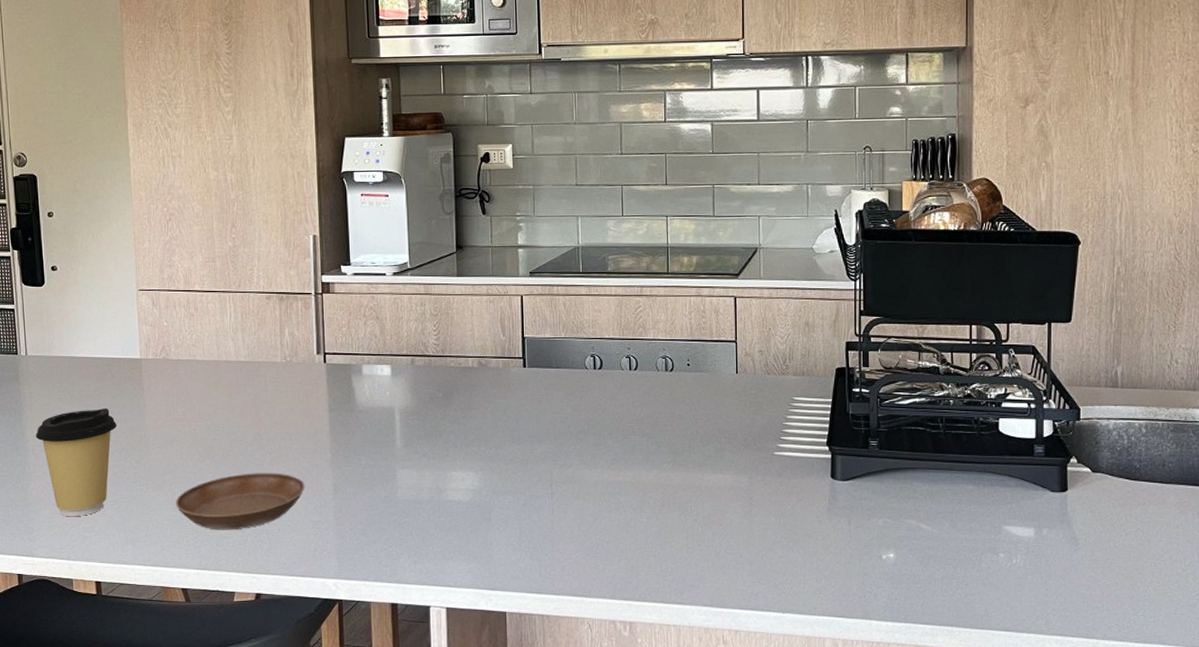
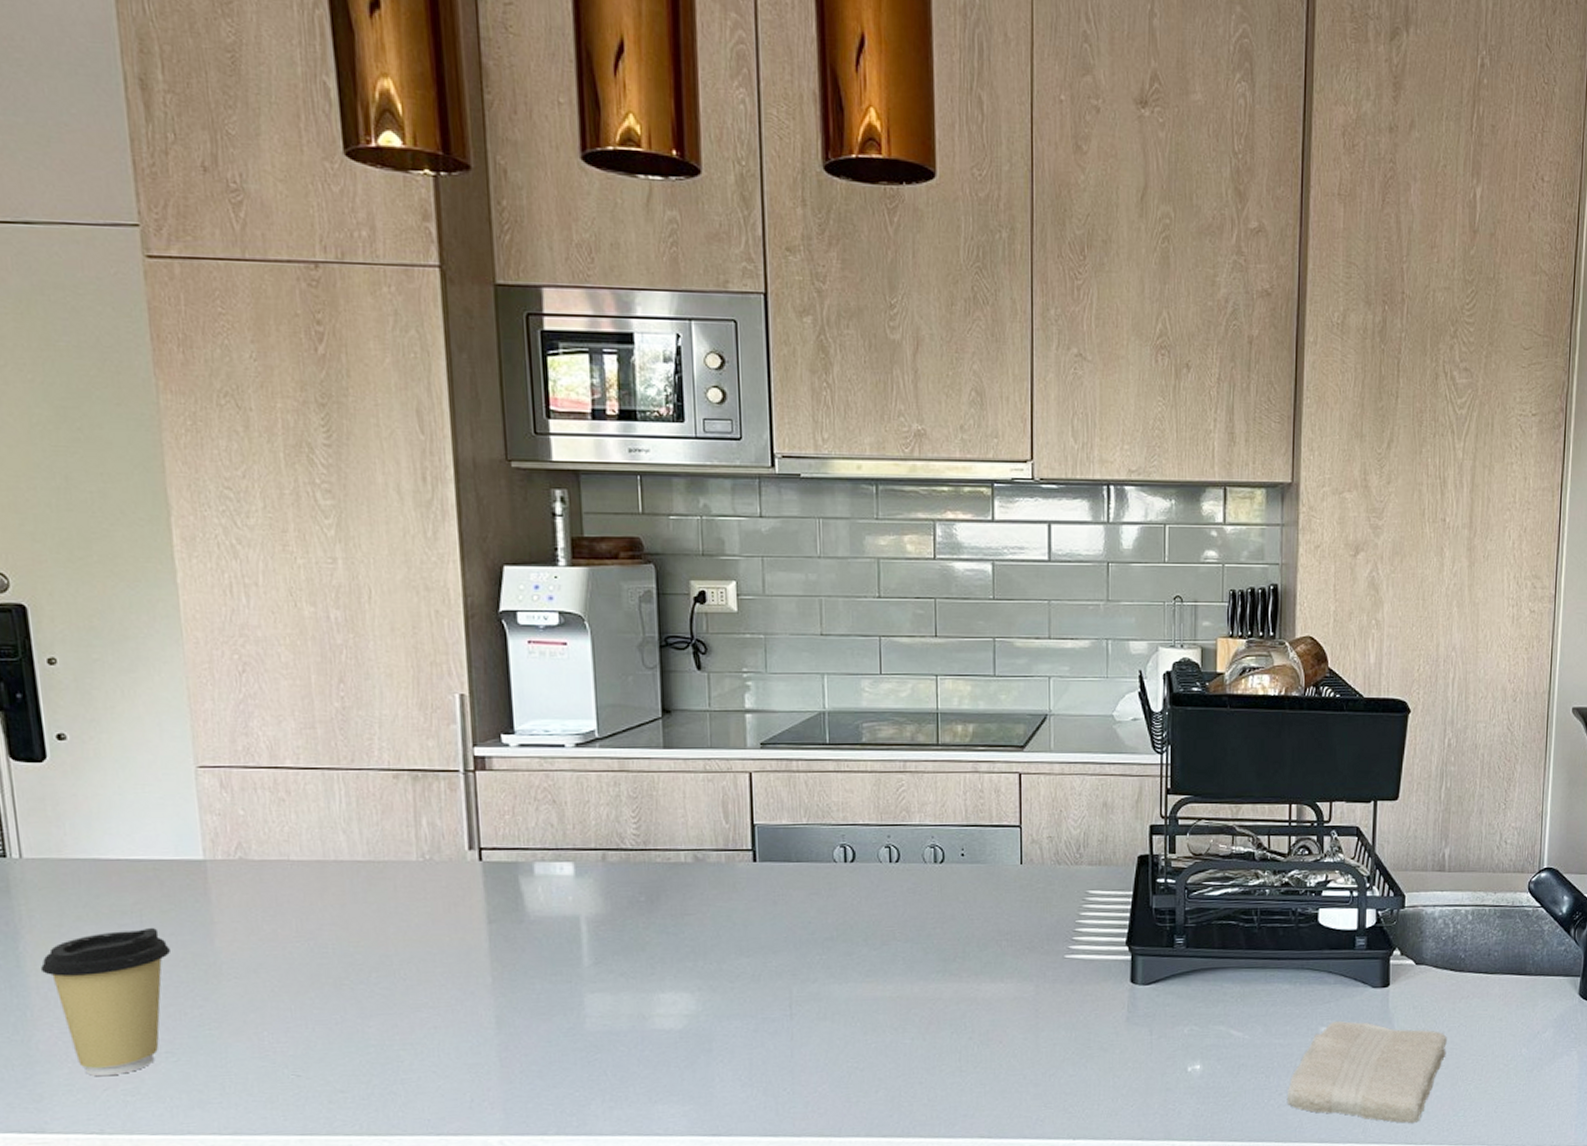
saucer: present [175,473,305,530] -> none [264,1004,456,1083]
washcloth: none [973,520,1125,620] -> present [1286,1020,1447,1124]

